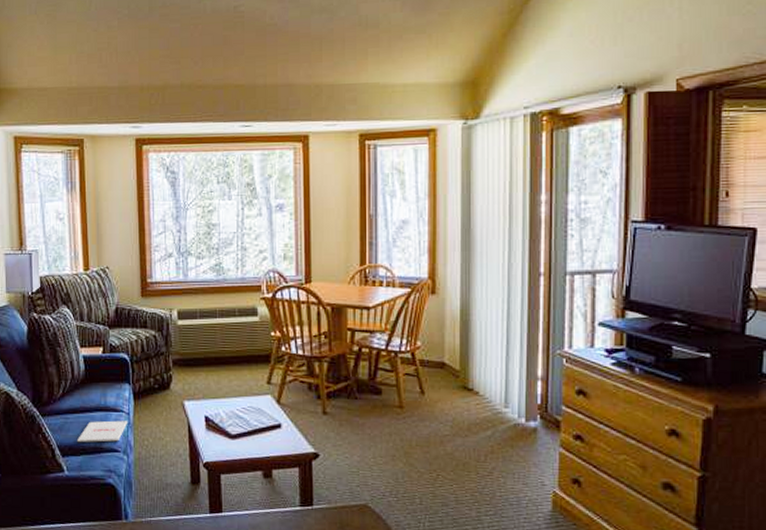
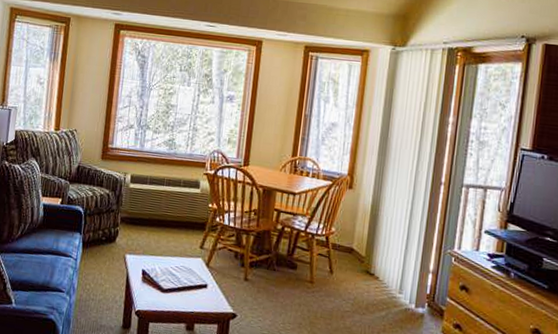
magazine: present [76,420,128,442] -> none [27,262,75,283]

